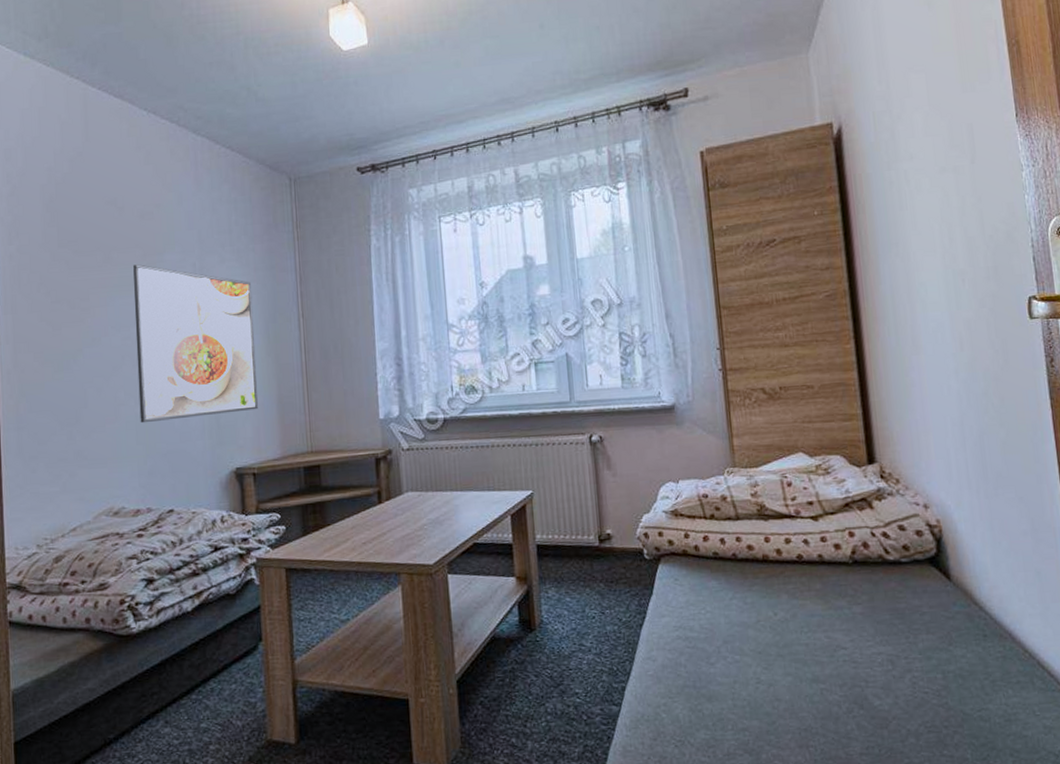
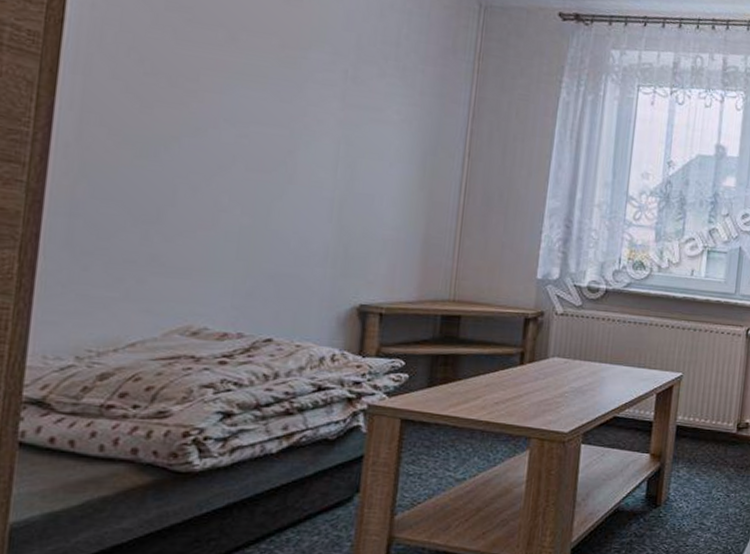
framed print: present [133,264,258,424] -> none [245,54,414,246]

